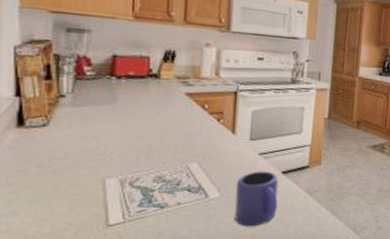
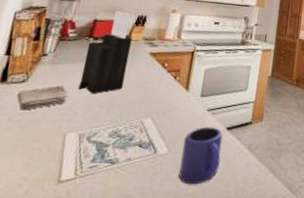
washcloth: none [40,130,99,156] -> present [16,86,68,110]
knife block: none [109,44,162,138] -> present [78,11,132,94]

